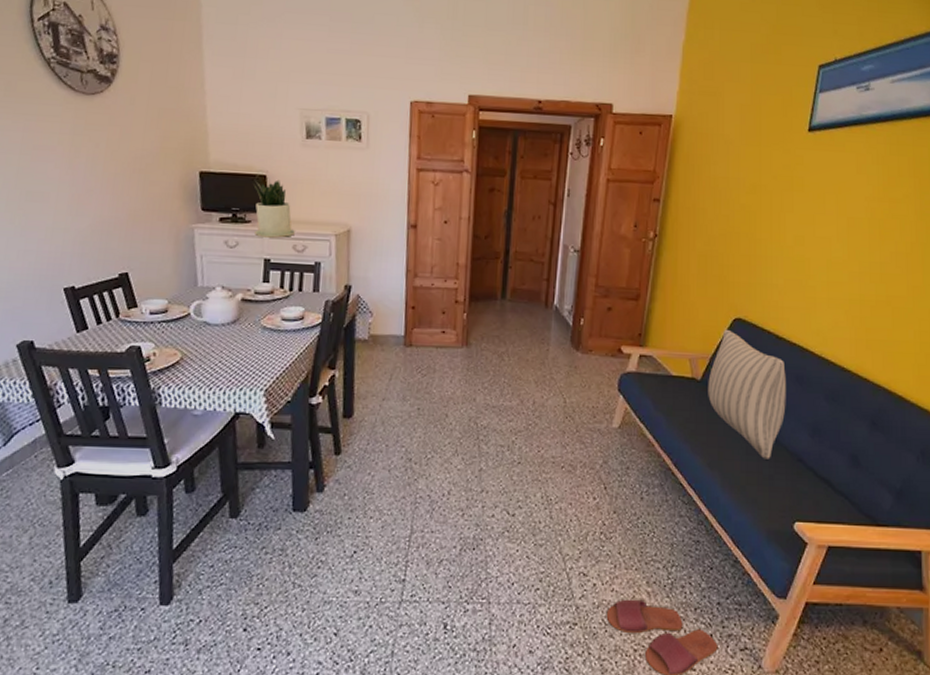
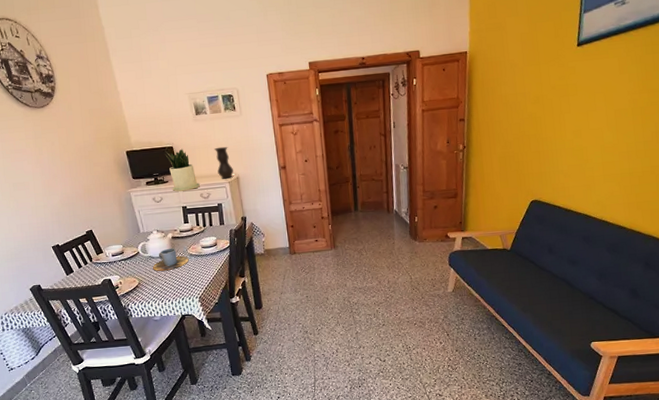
cup: none [205,314,260,345] -> present [152,248,189,271]
vase: none [322,185,345,230] -> present [213,146,233,179]
pillow: present [708,329,786,459] -> none [516,209,578,300]

